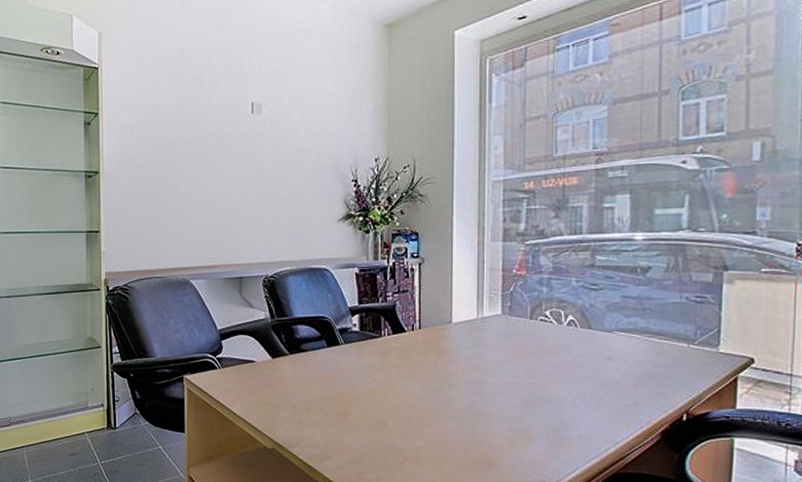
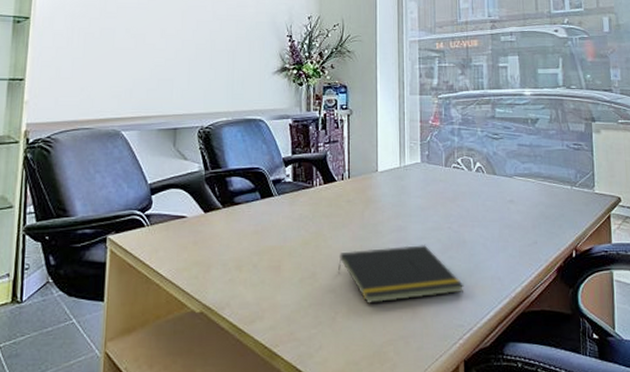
notepad: none [406,398,547,454] -> present [337,244,464,305]

